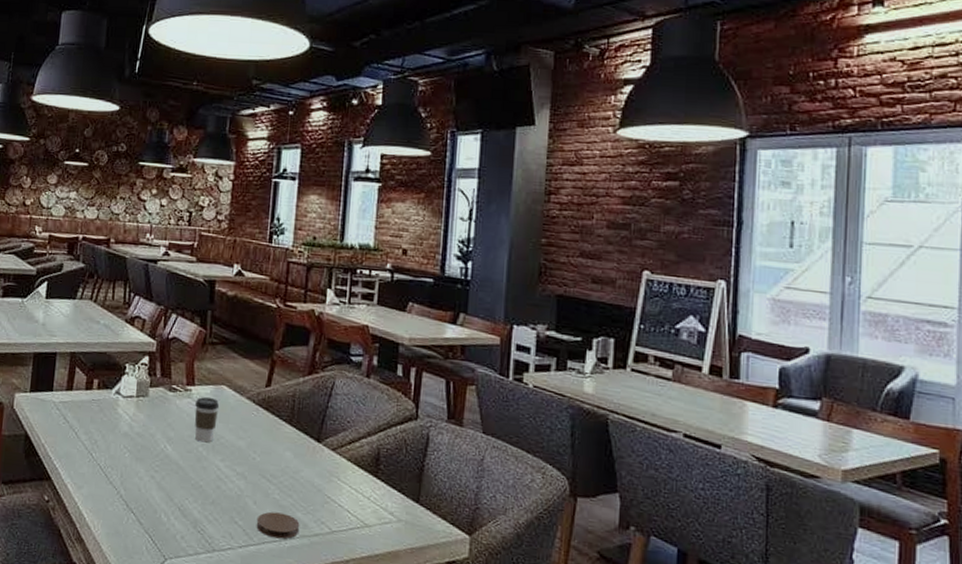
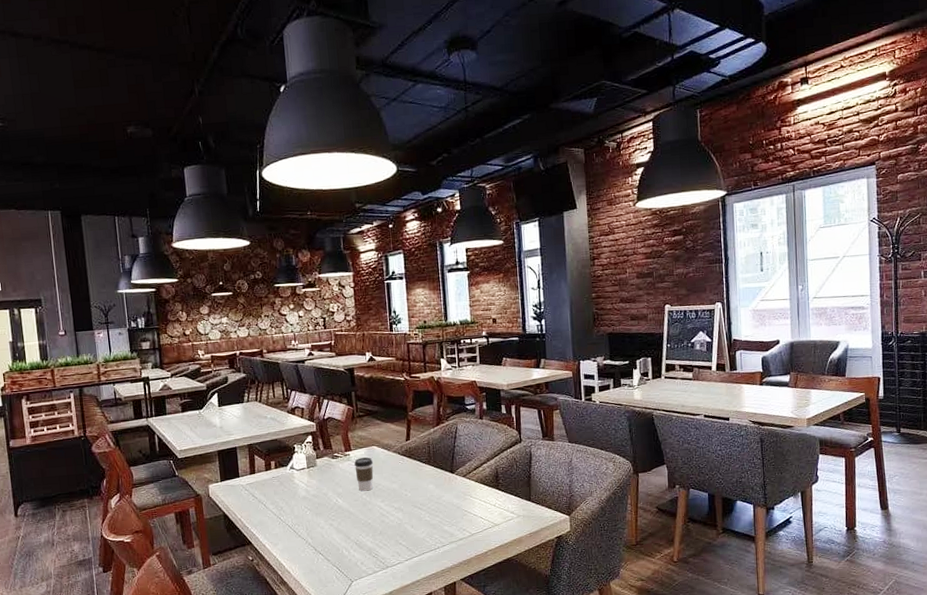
coaster: present [256,511,300,539] -> none [415,529,448,549]

